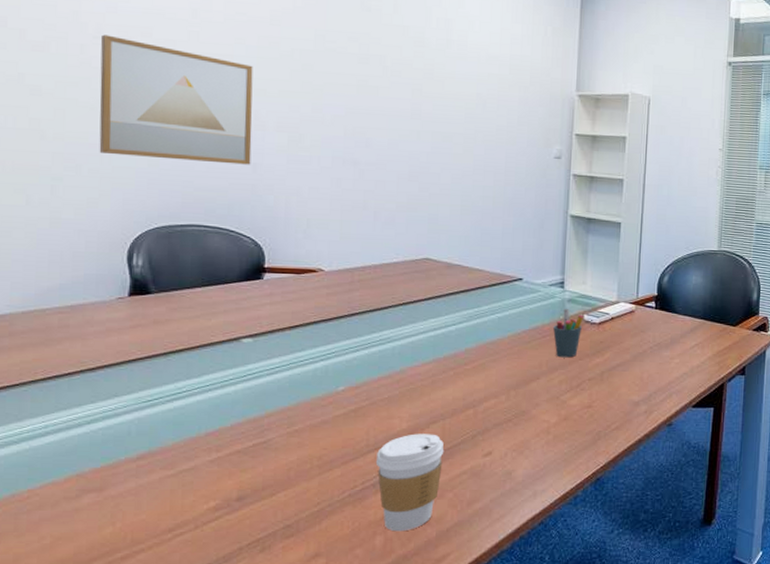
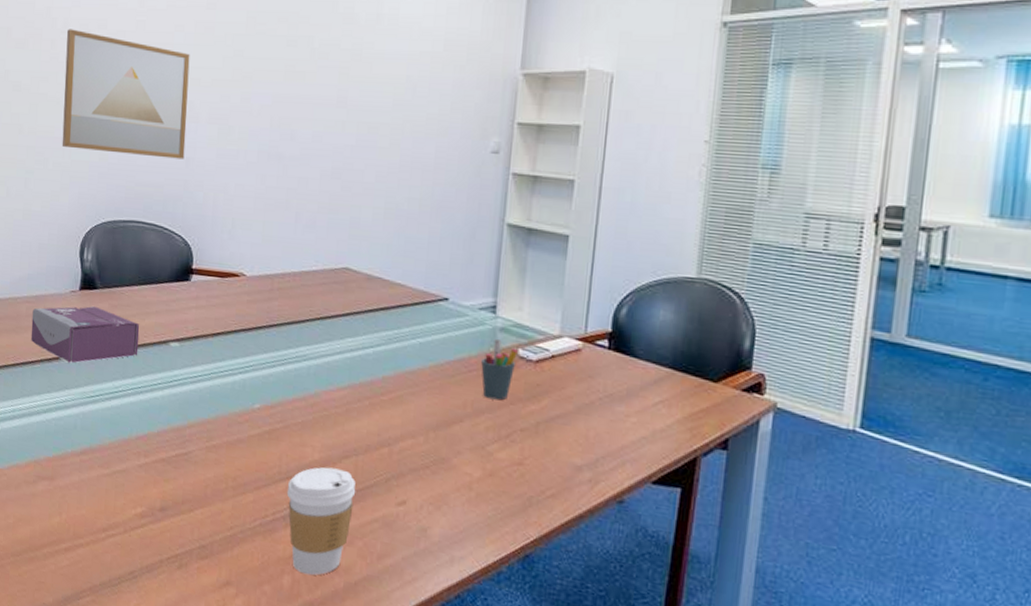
tissue box: none [66,311,205,370] -> present [31,306,140,363]

